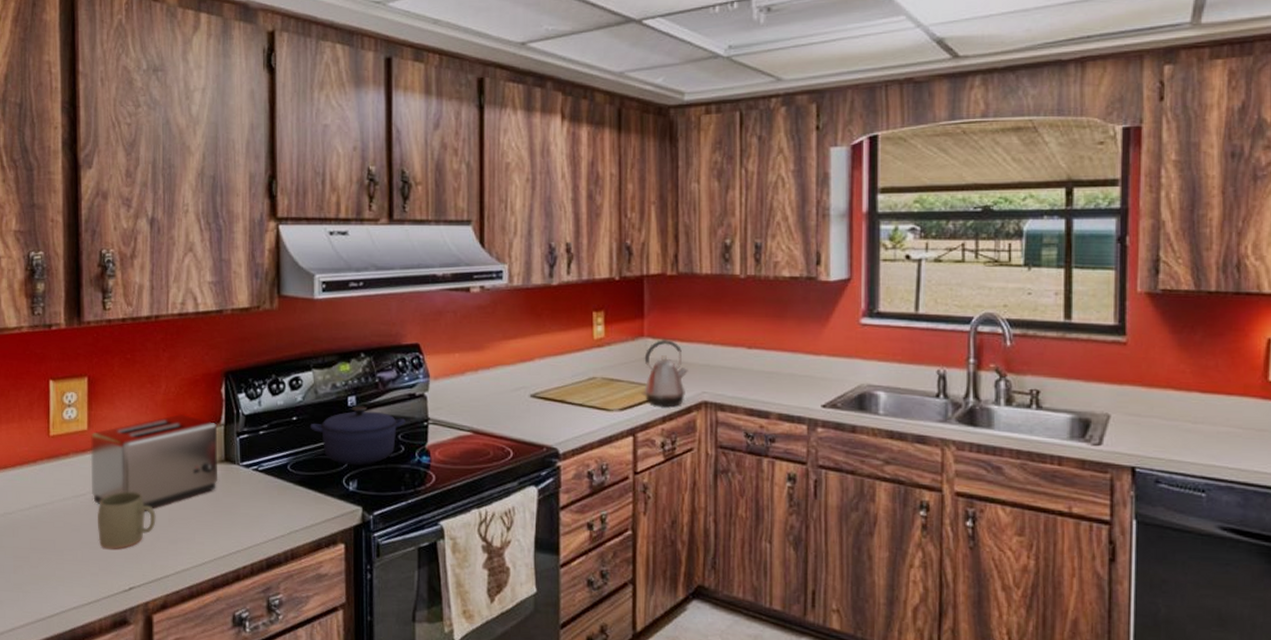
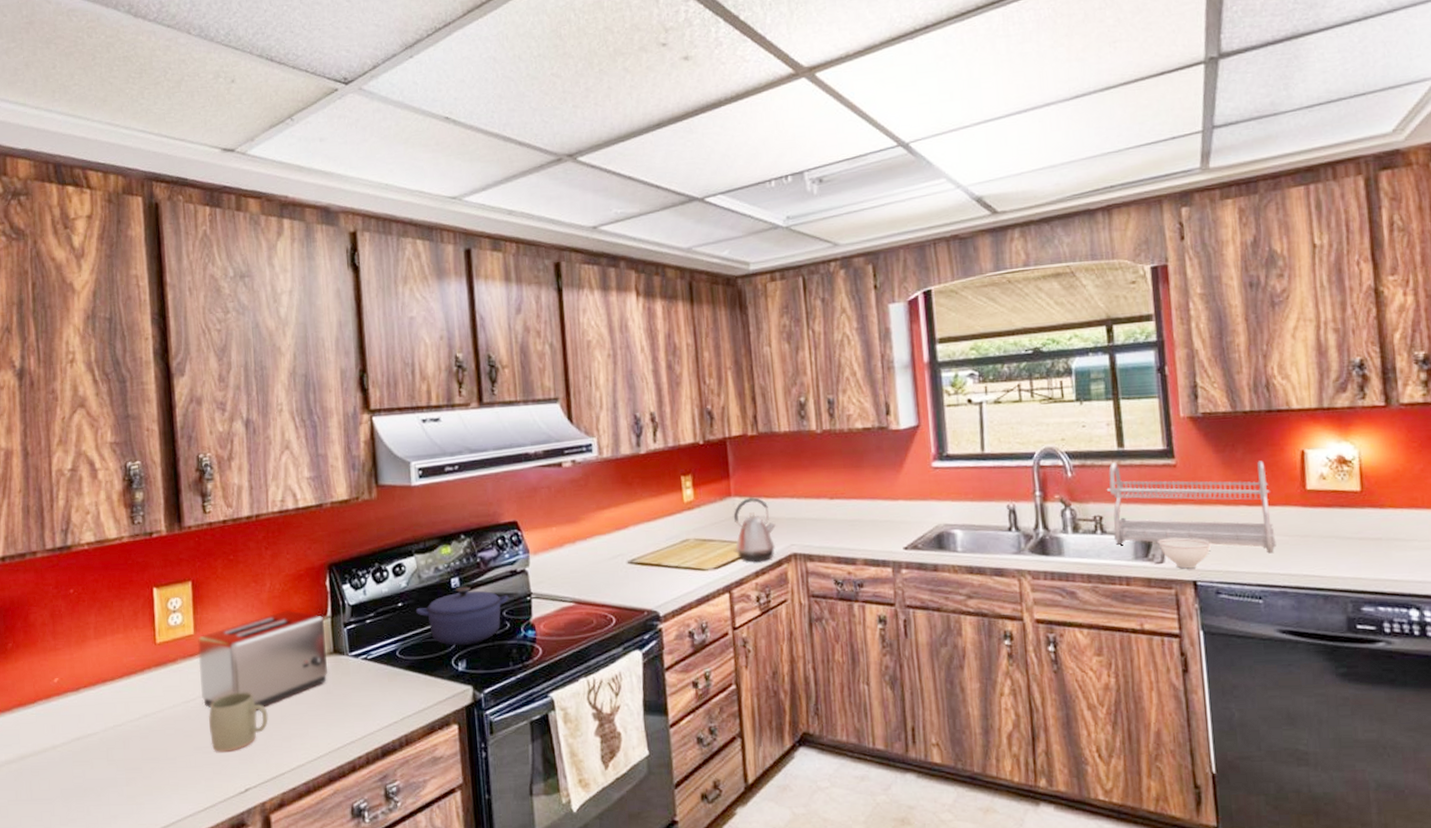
dish rack: none [1047,334,1228,444] -> present [1106,460,1276,552]
bowl: none [1097,419,1155,454] -> present [1158,537,1211,569]

